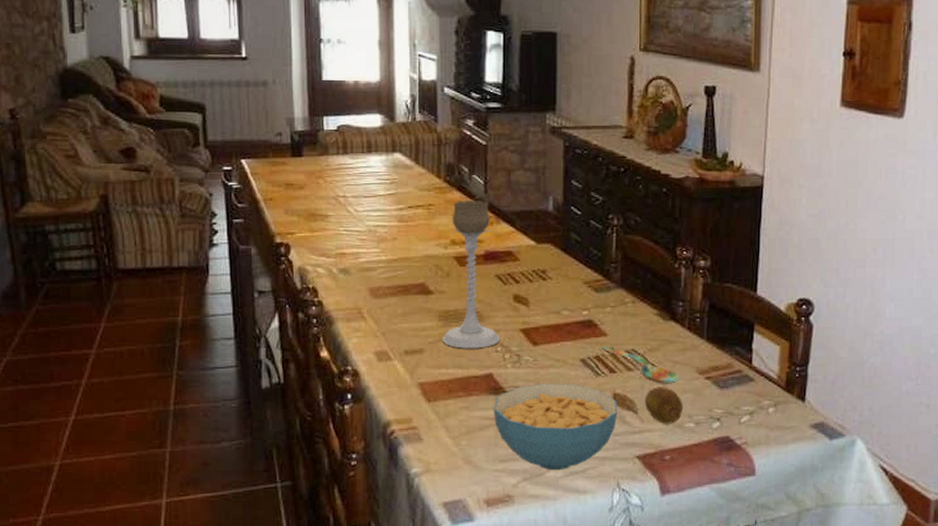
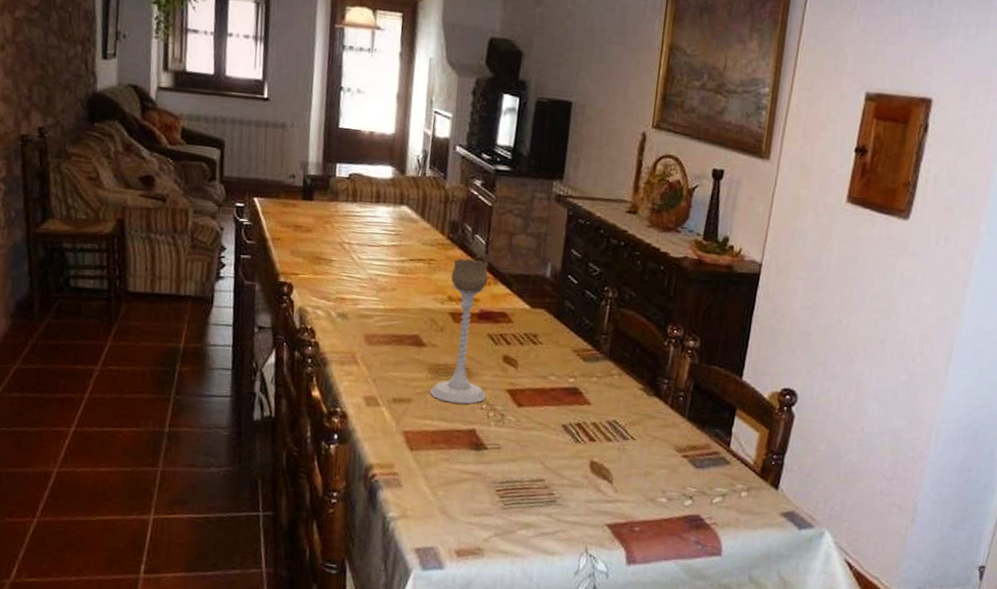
cereal bowl: present [493,384,618,471] -> none [472,444,594,530]
spoon: present [601,347,680,384] -> none [584,415,658,459]
fruit: present [644,387,684,424] -> none [620,459,658,497]

